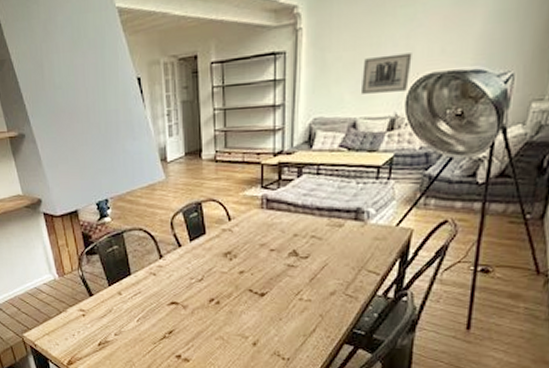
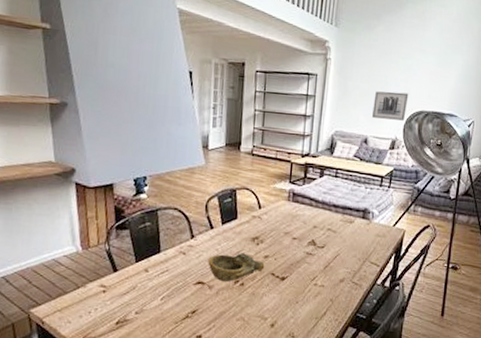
decorative bowl: none [179,270,241,300] -> present [208,253,265,281]

